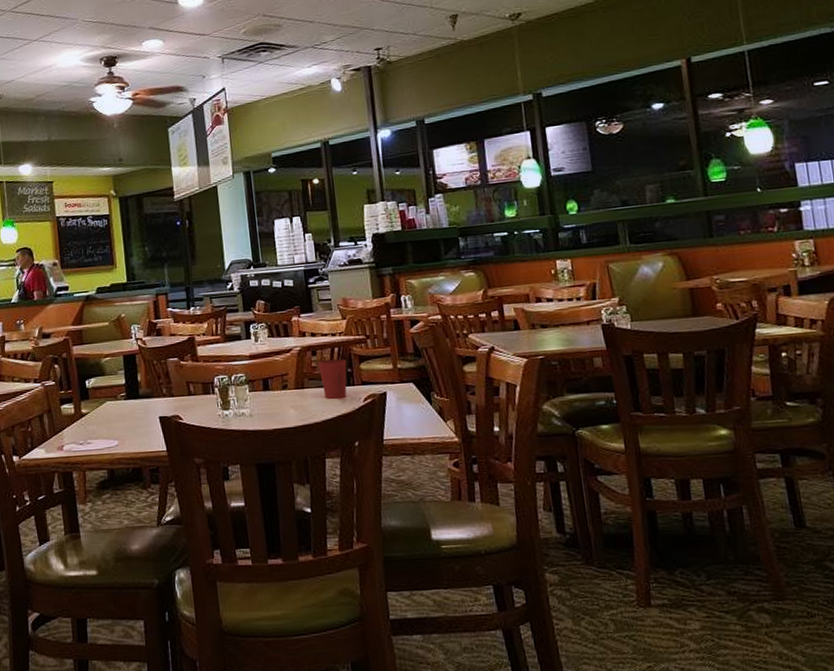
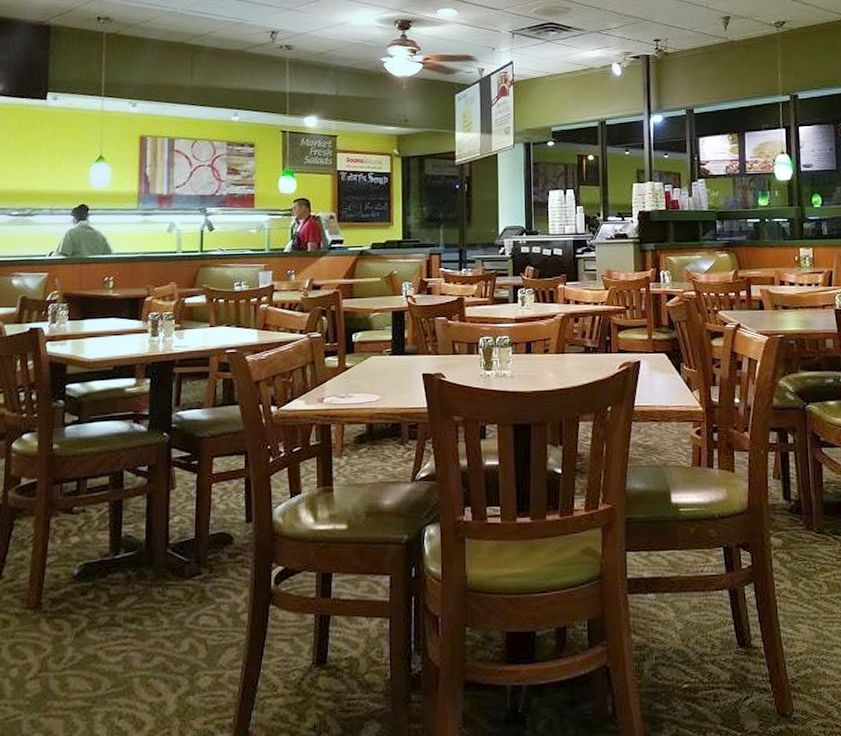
cup: present [318,359,347,400] -> none [580,327,606,366]

